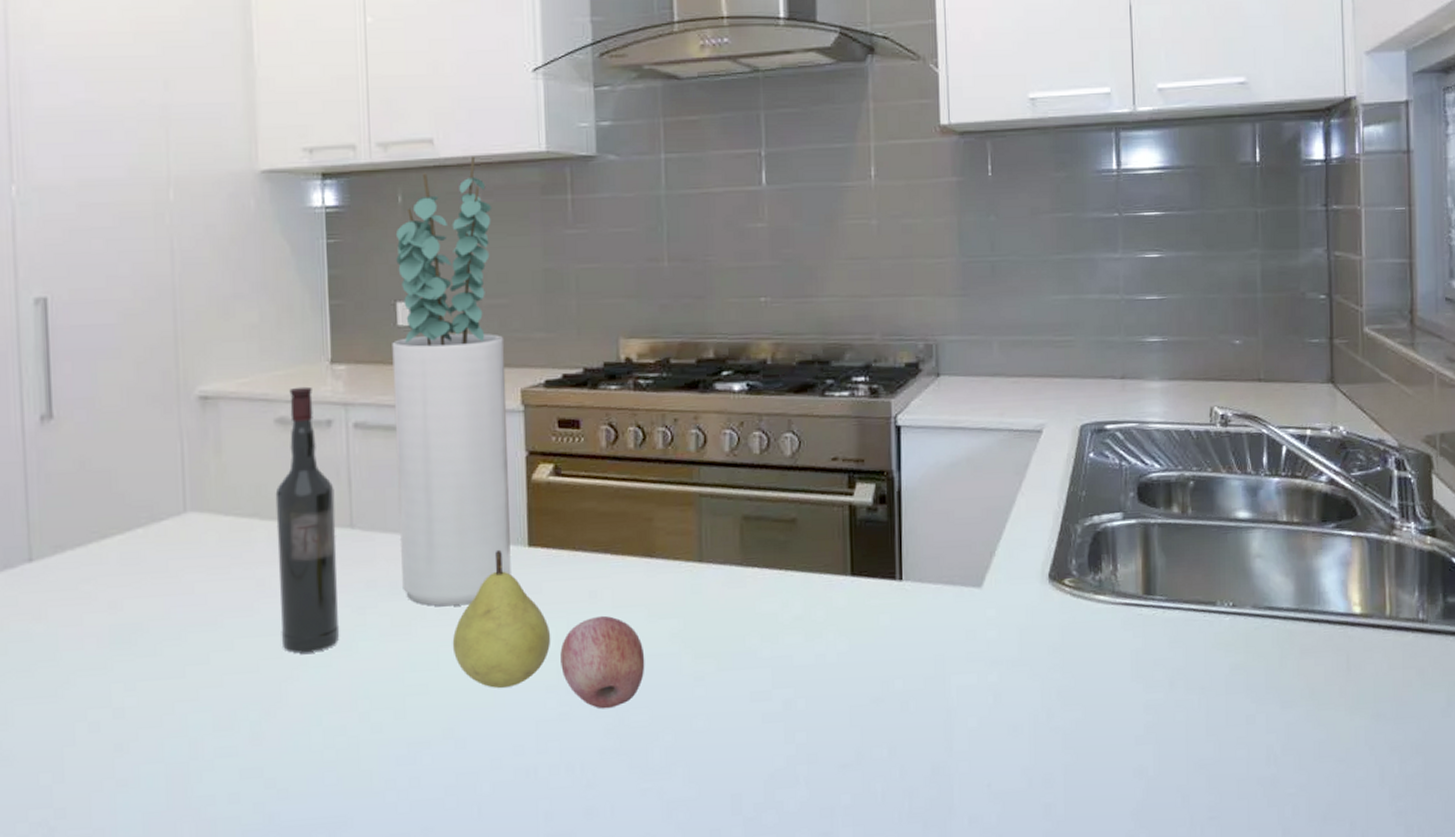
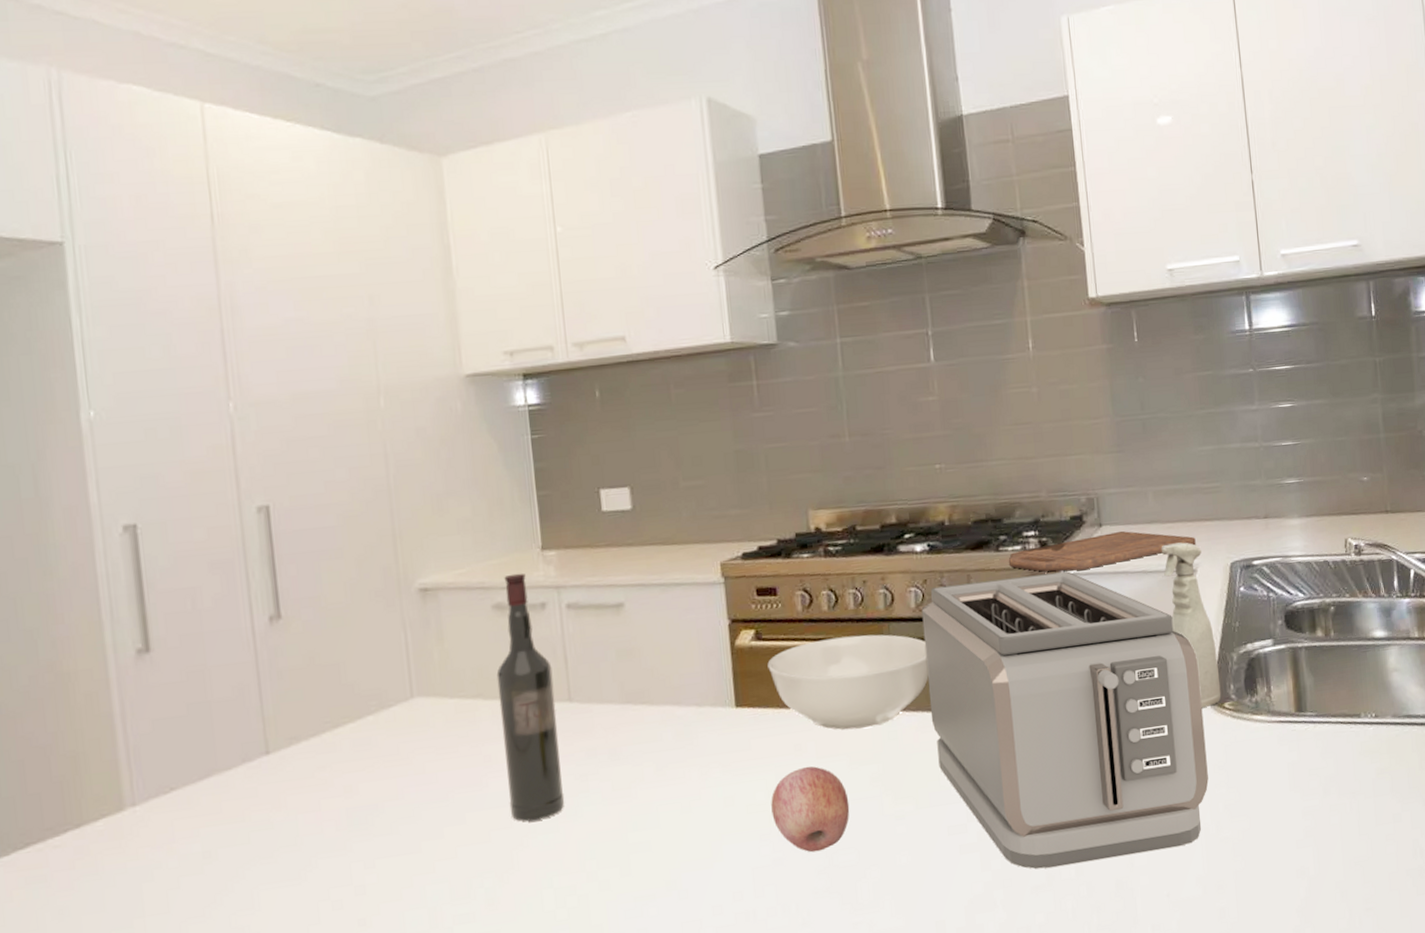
vase: present [392,156,511,607] -> none [595,350,721,769]
fruit: present [452,549,551,688] -> none [670,712,762,841]
bowl: none [565,477,739,579] -> present [767,634,929,730]
toaster: none [736,423,1041,746] -> present [921,571,1209,869]
cutting board: none [835,382,1043,423] -> present [1009,530,1196,572]
spray bottle: none [1004,399,1061,582] -> present [1161,542,1221,707]

